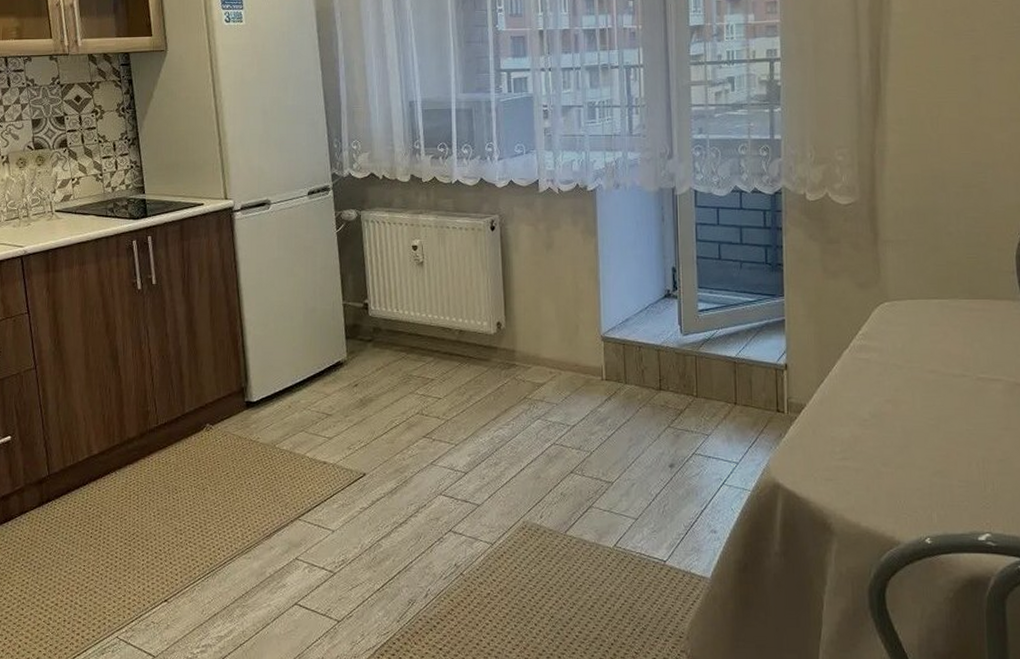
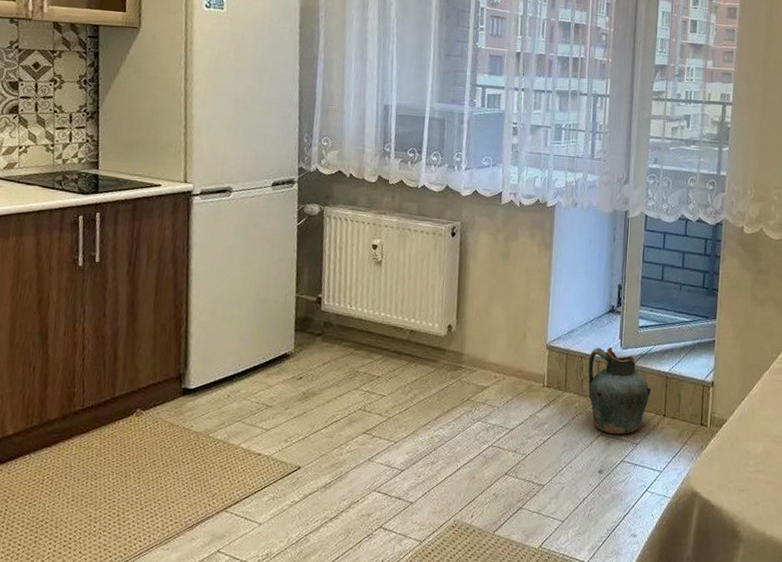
ceramic jug: none [647,334,719,425] -> present [588,346,651,434]

